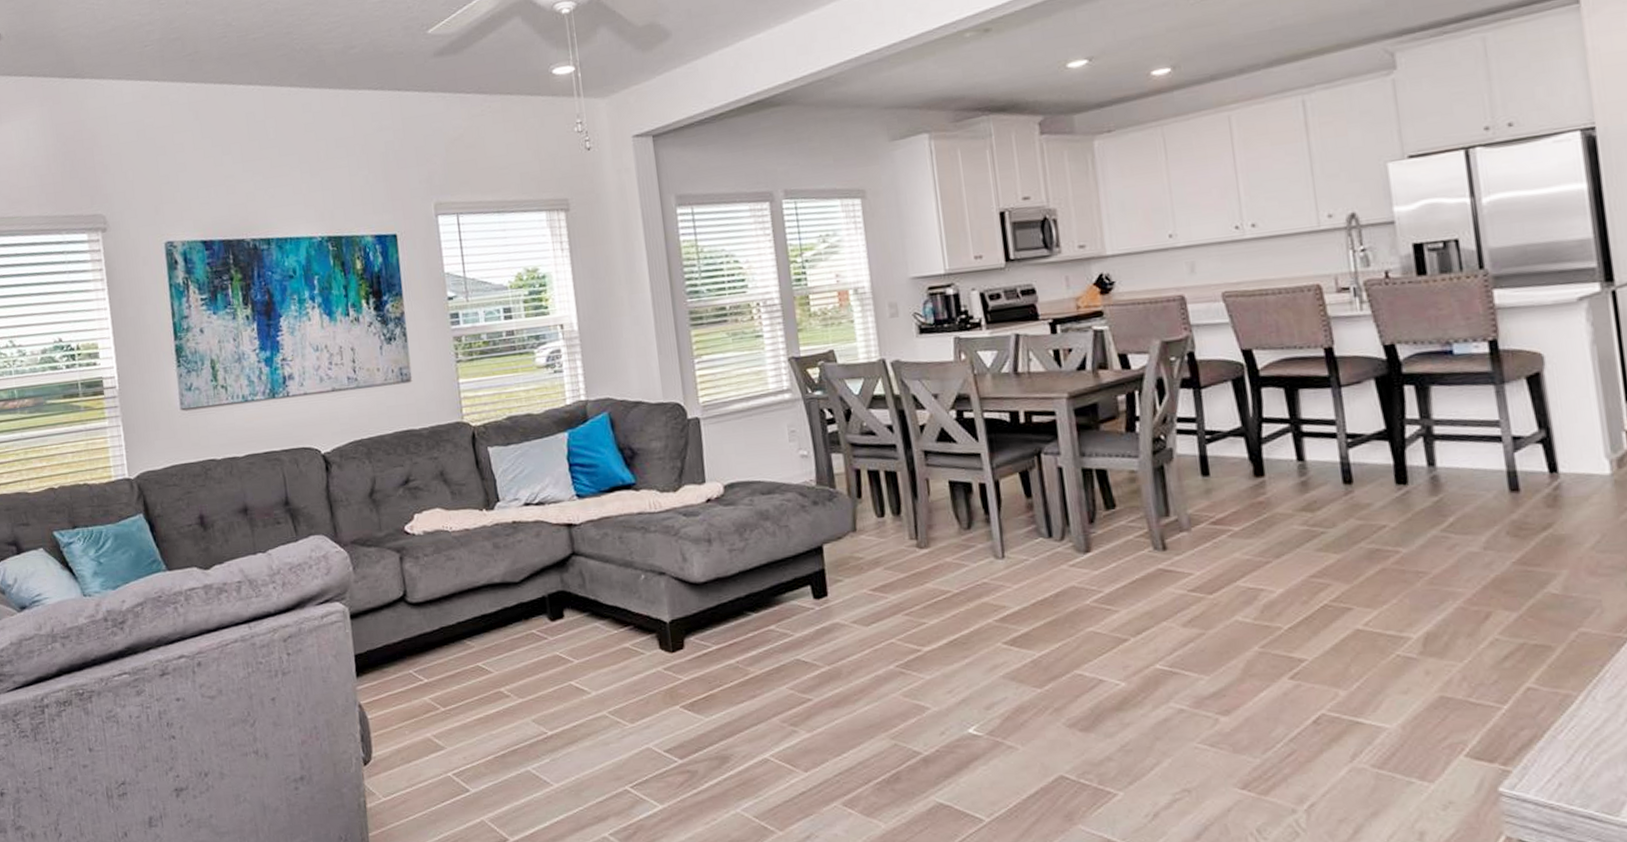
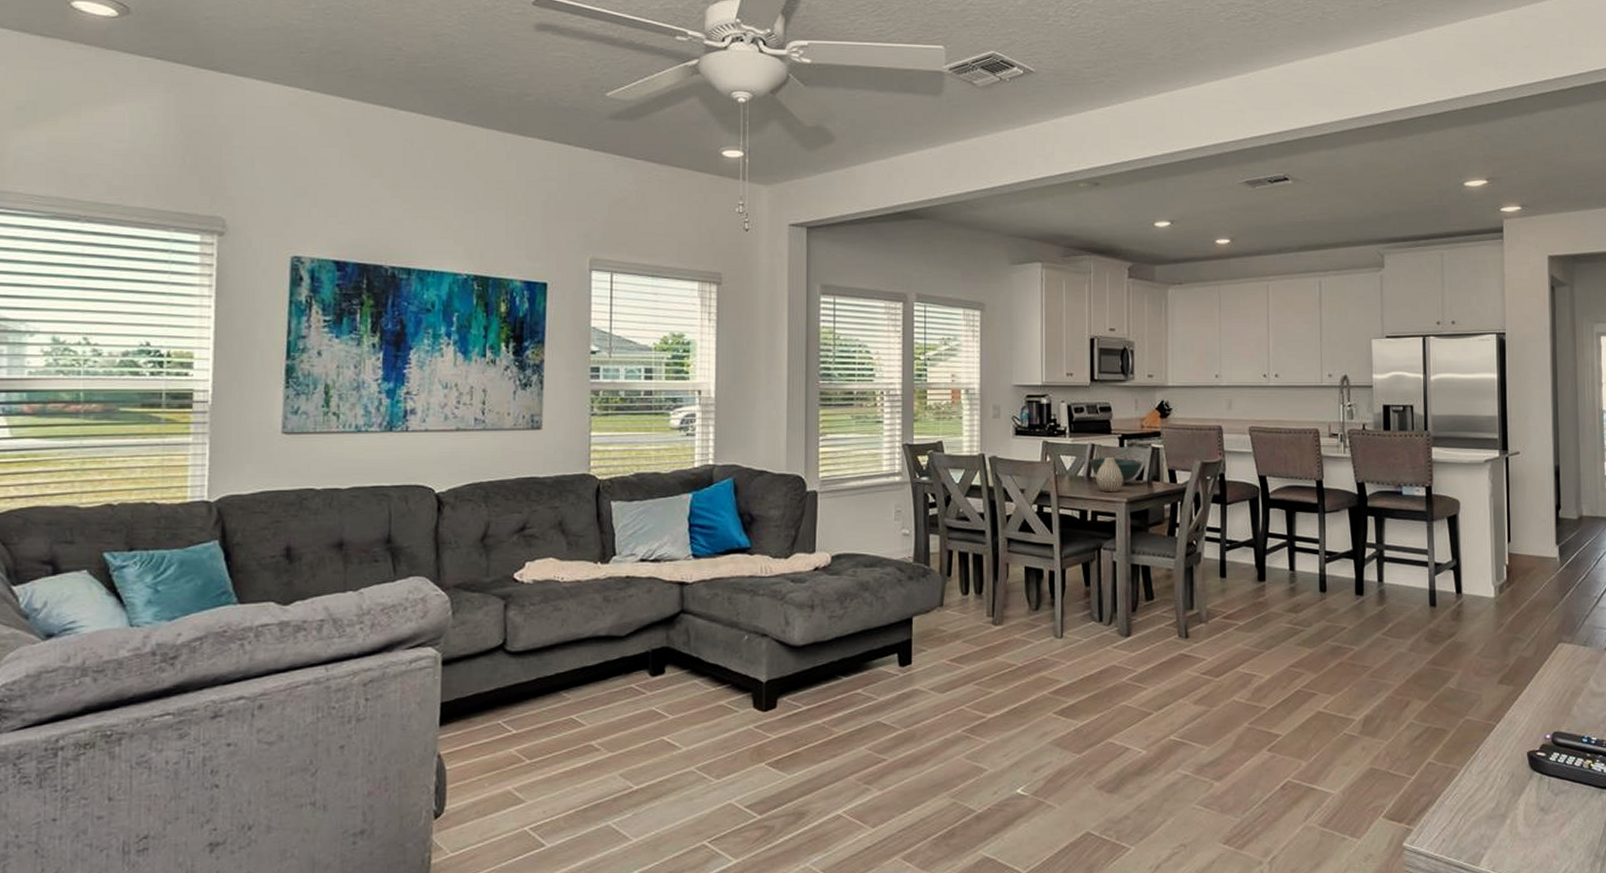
bowl: none [1014,347,1084,378] -> present [1089,458,1143,485]
vase: none [1025,347,1061,389] -> present [1096,458,1123,493]

